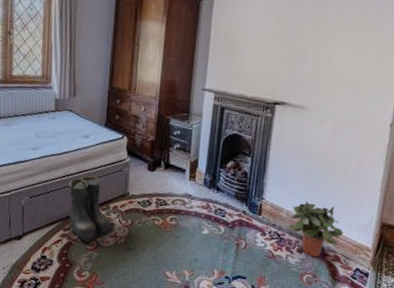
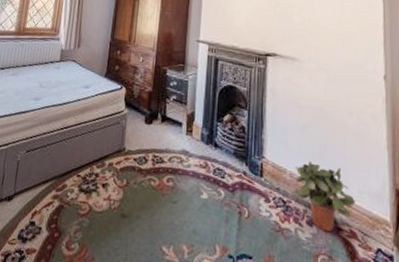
boots: present [69,175,114,242] -> none [62,128,109,206]

